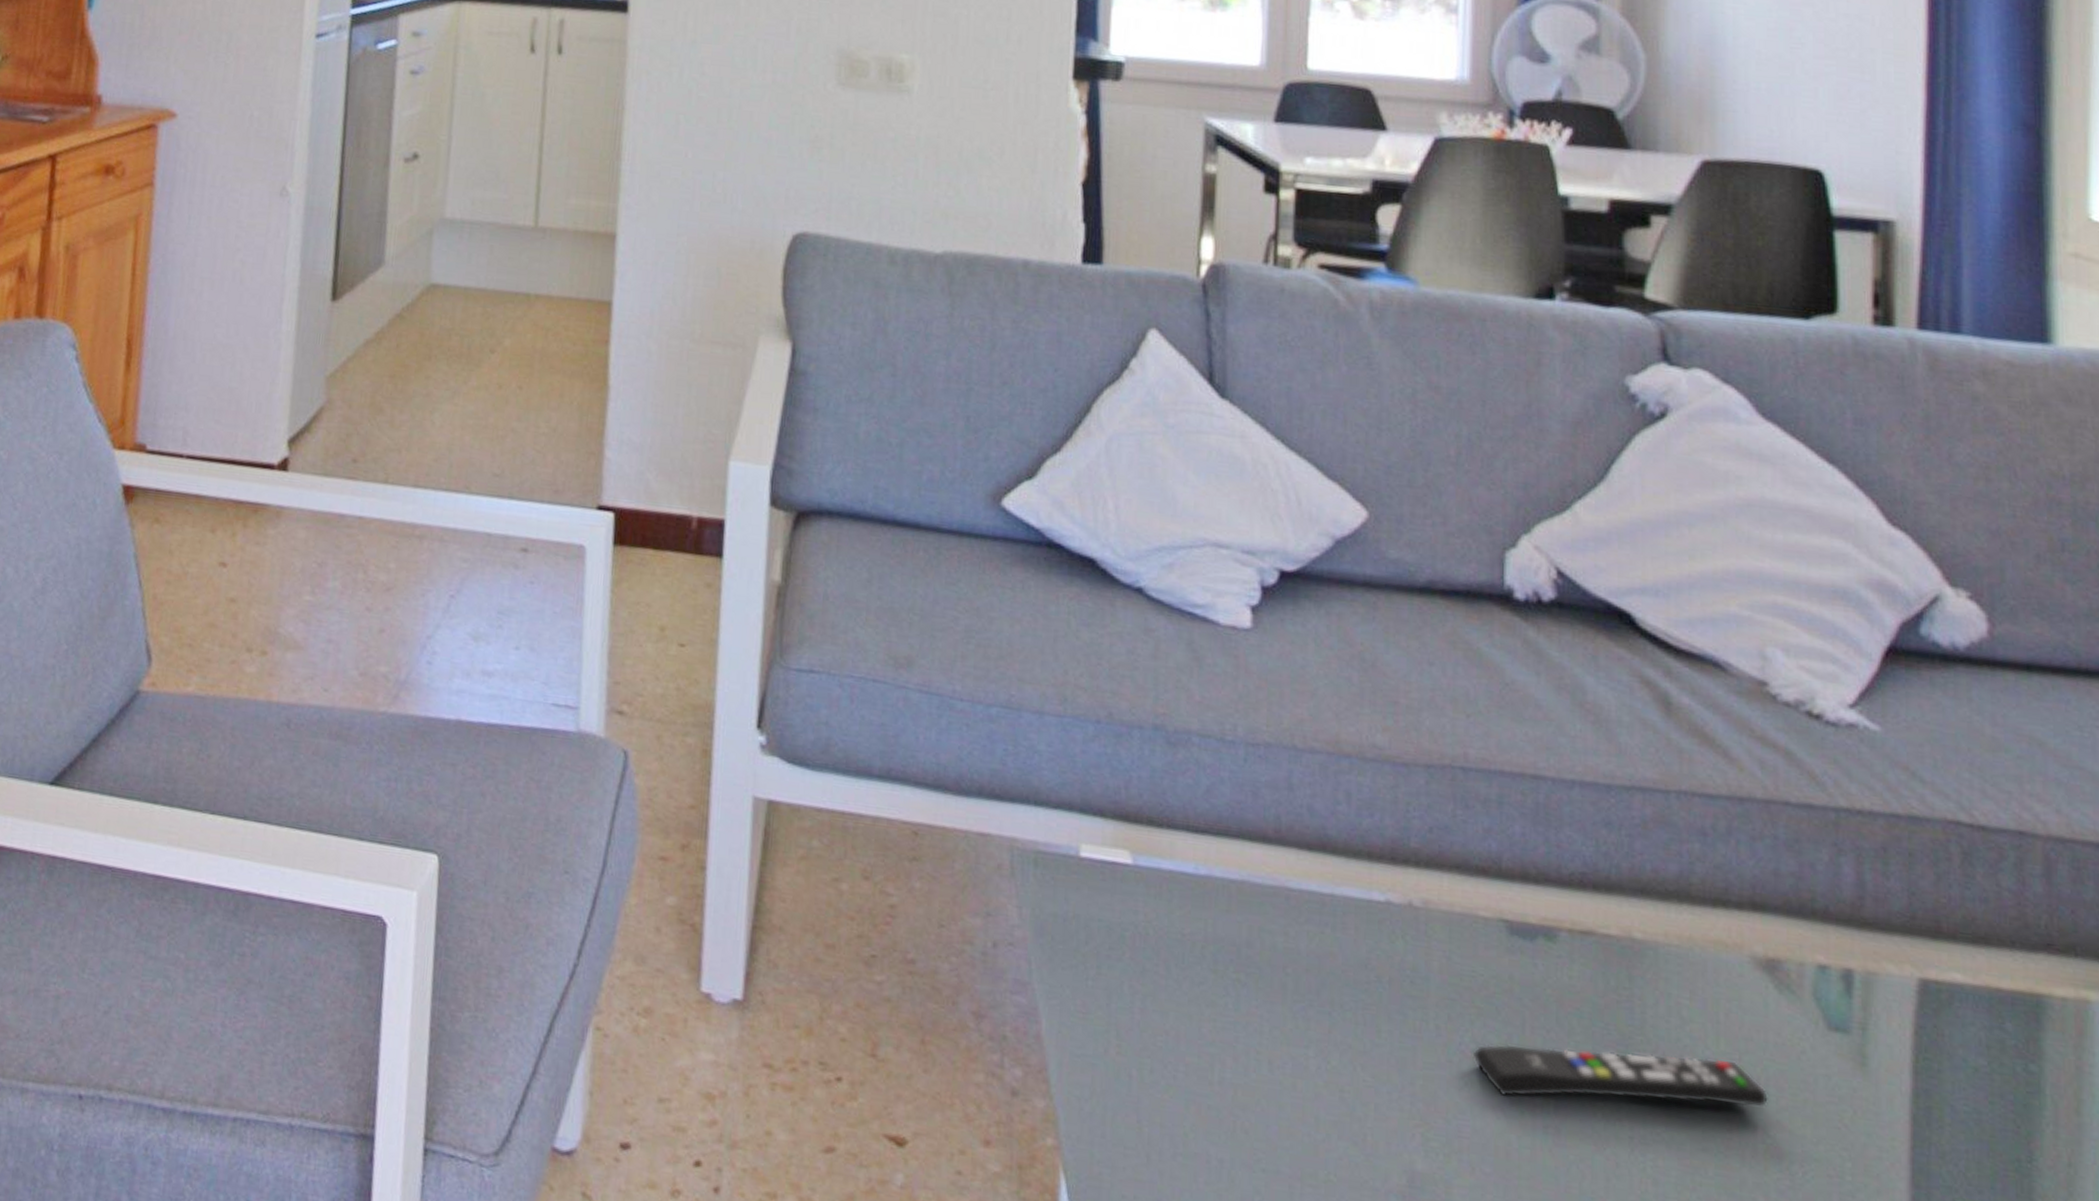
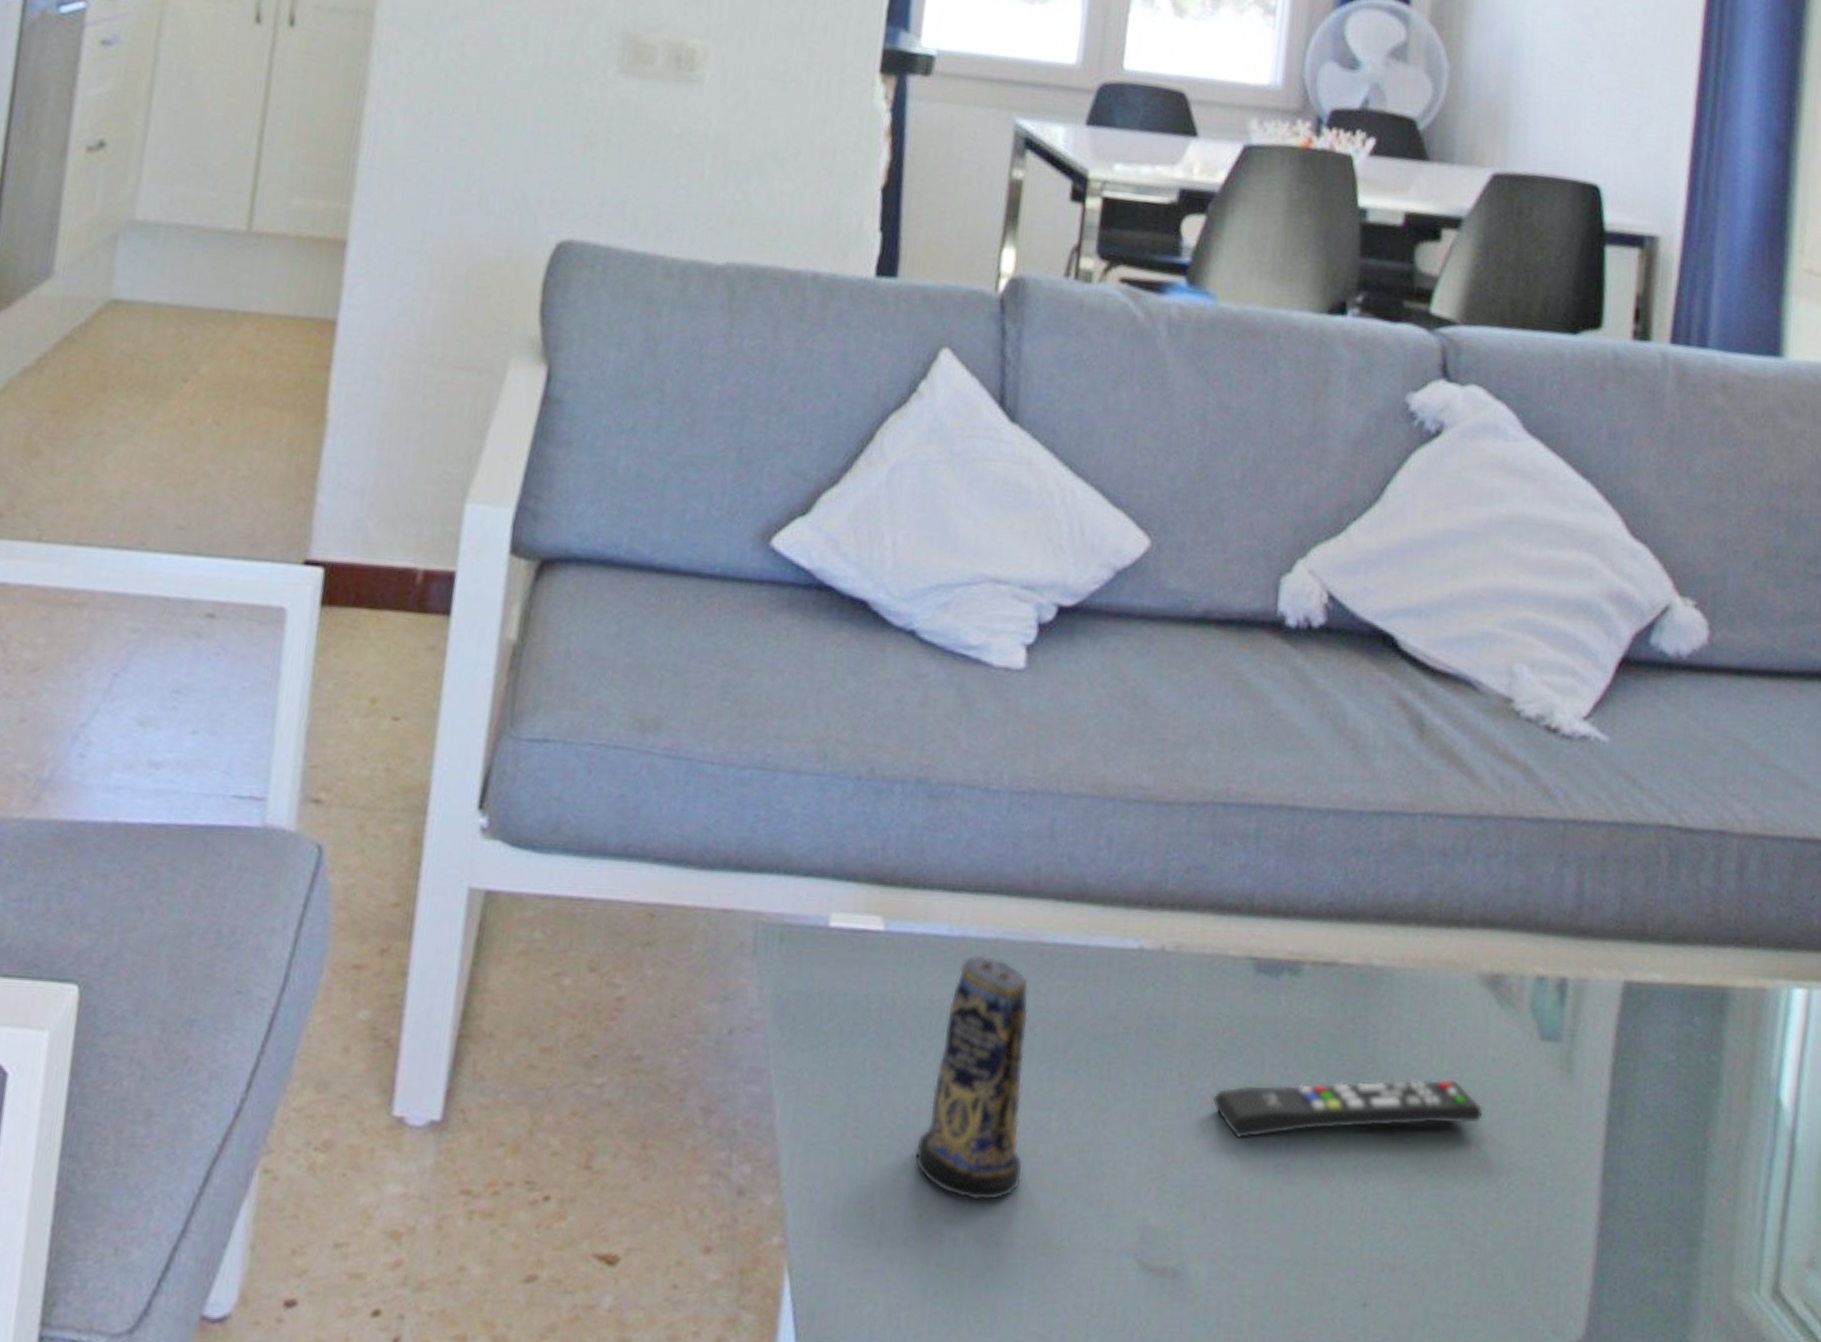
candle: none [1176,893,1285,1129] -> present [914,954,1029,1202]

